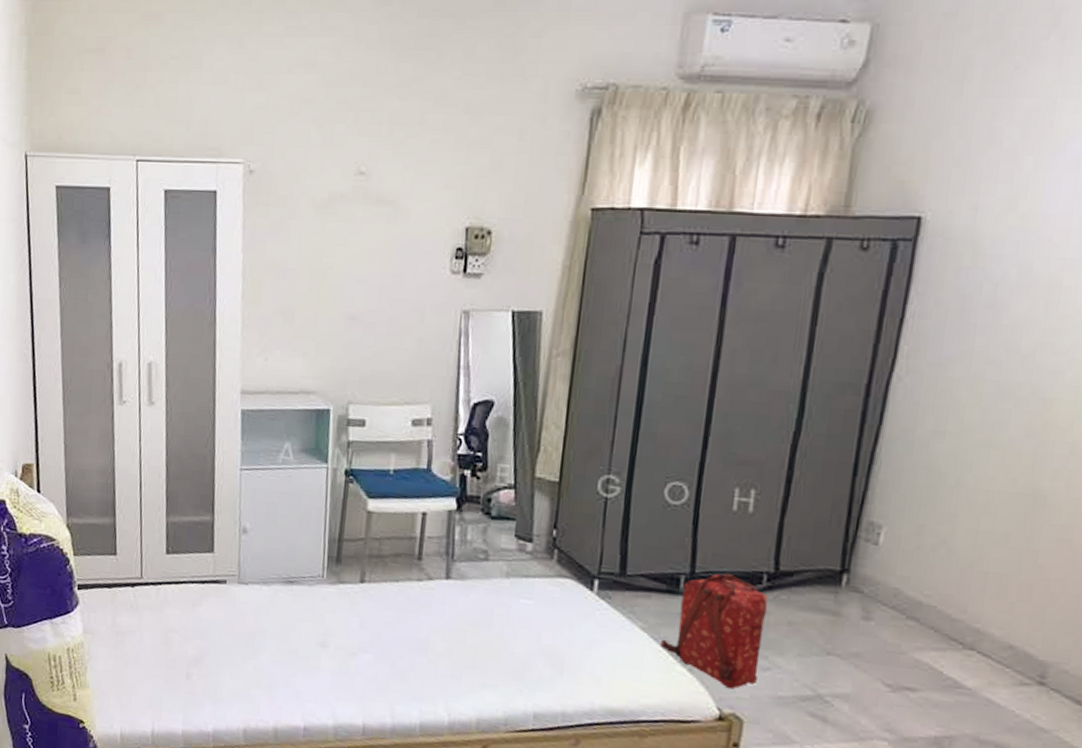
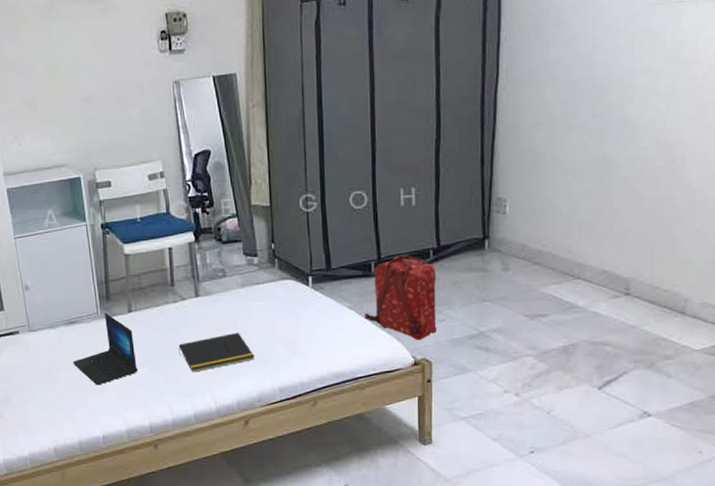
laptop: none [284,578,361,664] -> present [73,313,138,385]
notepad: none [414,632,509,672] -> present [178,332,255,373]

